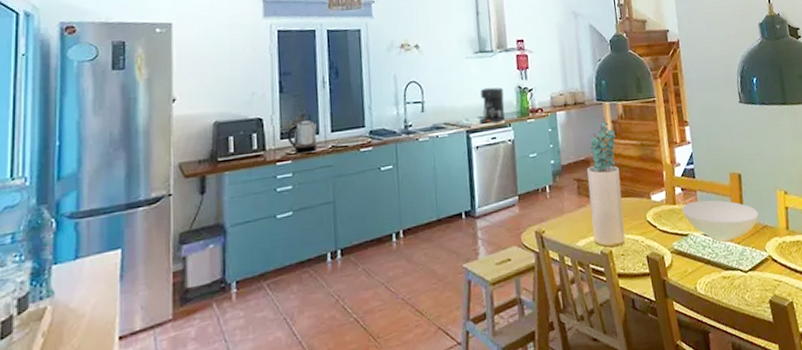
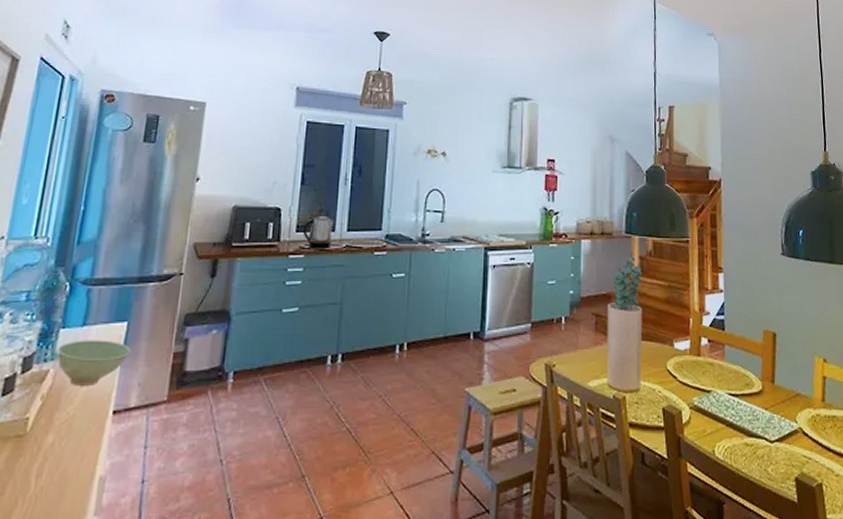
bowl: none [53,269,128,319] -> present [57,340,131,386]
coffee maker: present [479,87,505,124] -> none [499,205,527,244]
bowl: present [681,200,759,243] -> none [706,356,792,406]

